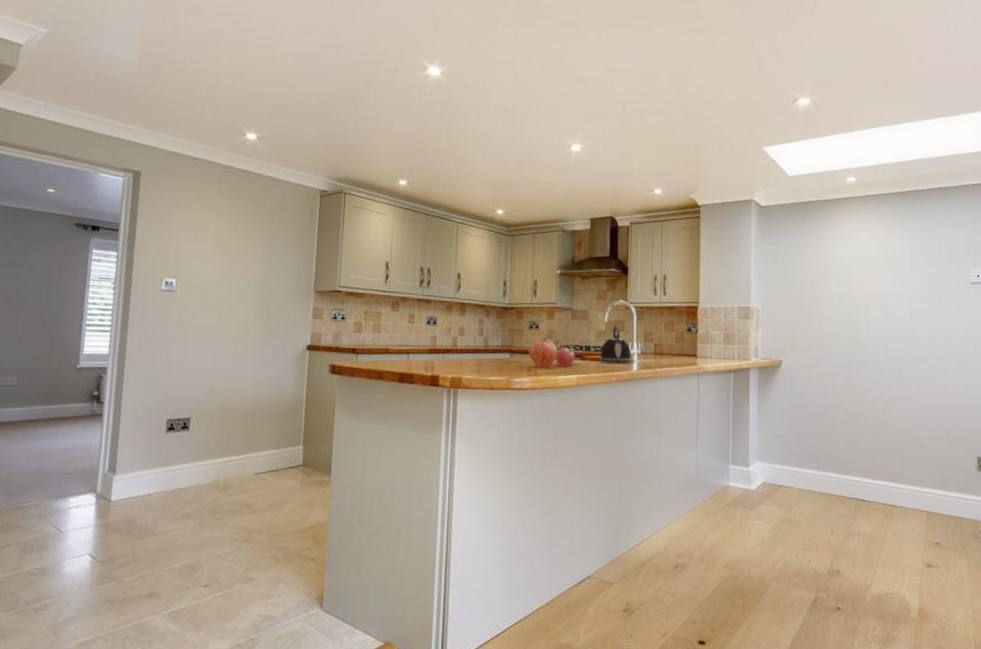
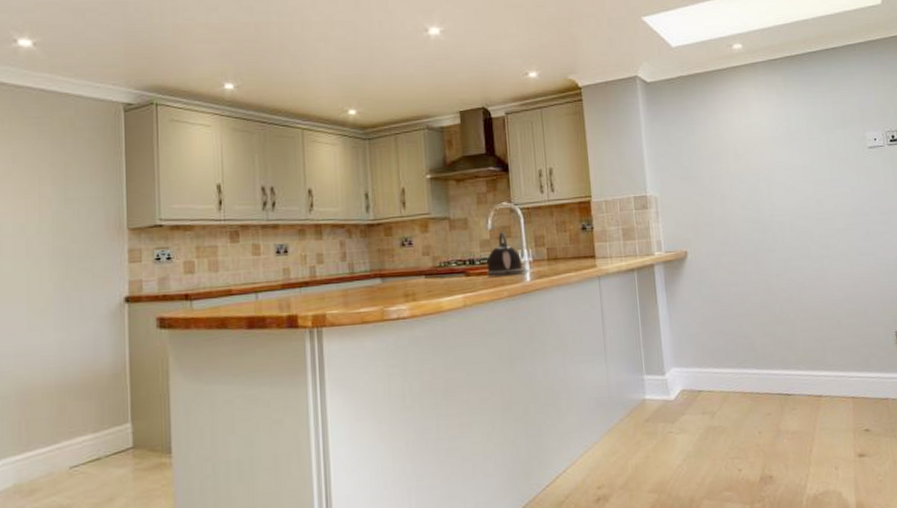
fruit: present [528,337,558,369] -> none [402,254,438,292]
fruit: present [555,347,575,368] -> none [435,263,459,288]

